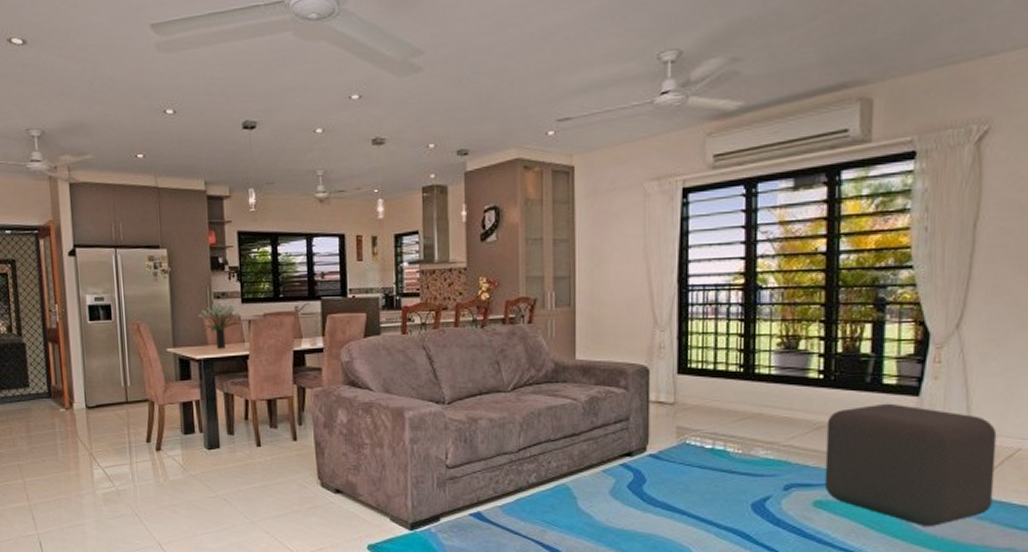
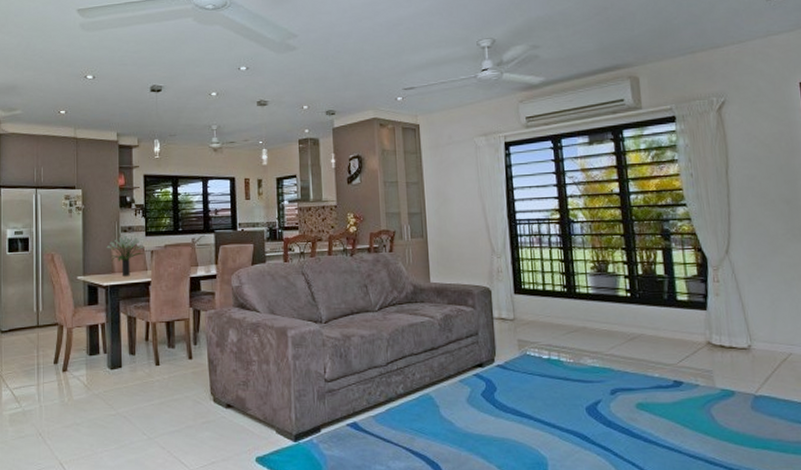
cube: present [824,403,997,526] -> none [638,316,778,423]

